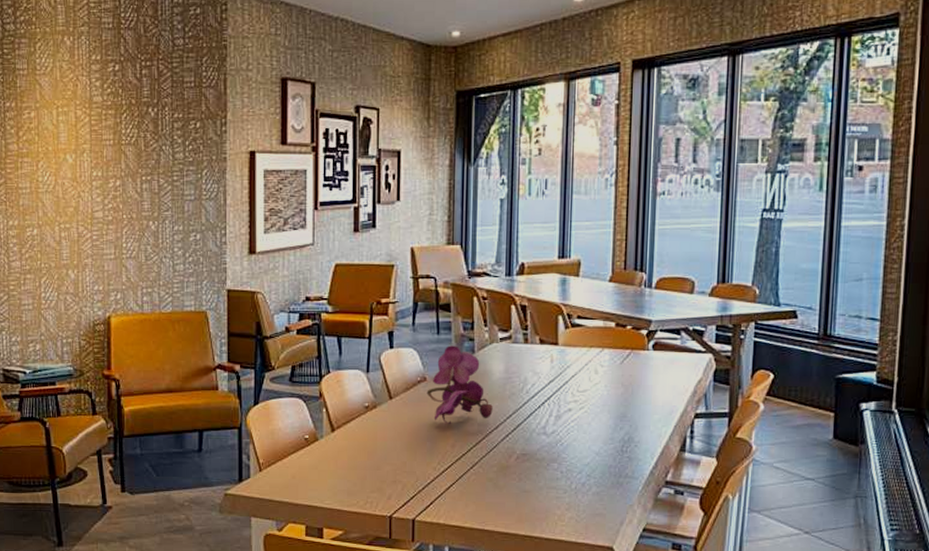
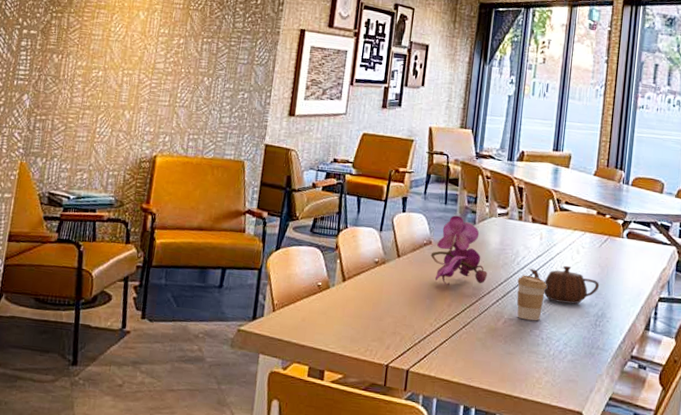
coffee cup: none [528,404,563,454] -> present [516,275,547,321]
teapot: none [540,389,624,431] -> present [529,266,600,304]

